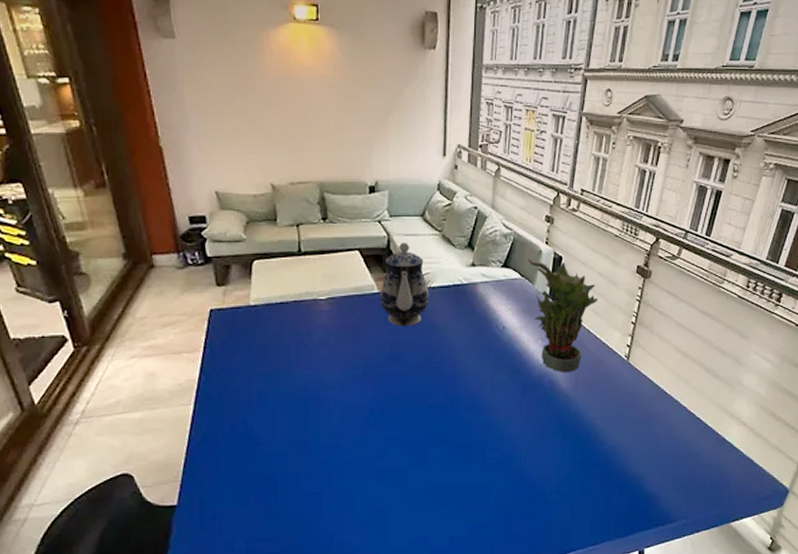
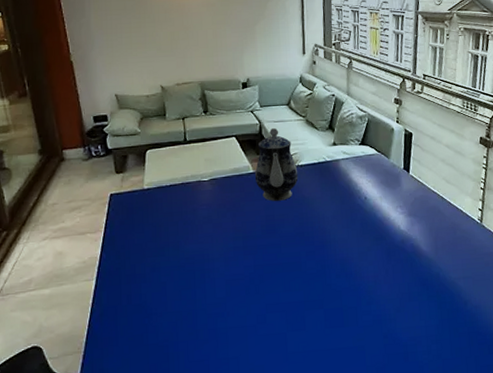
potted plant: present [527,258,598,373] -> none [382,136,448,238]

